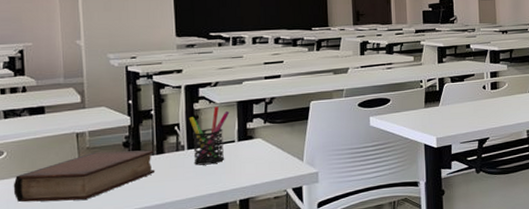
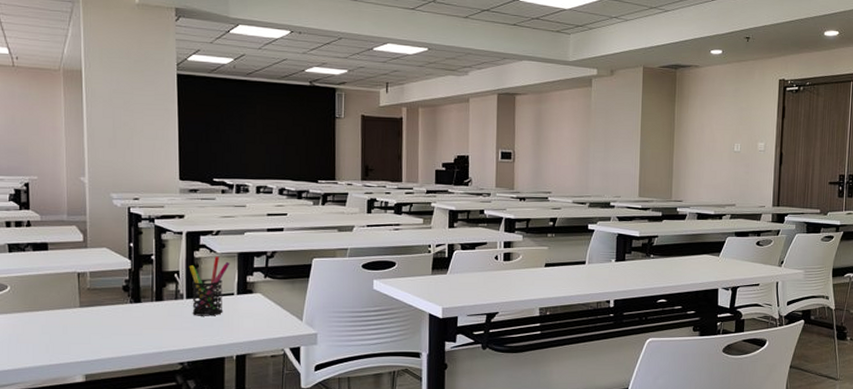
book: present [13,150,155,203] -> none [15,293,154,341]

